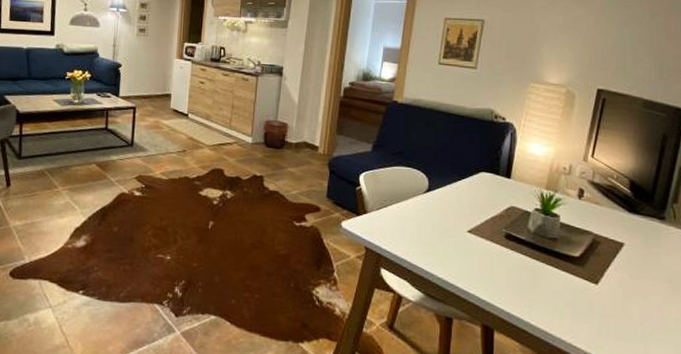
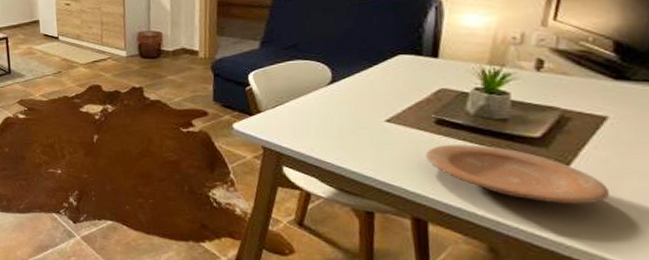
plate: none [496,258,624,320] -> present [425,144,610,205]

